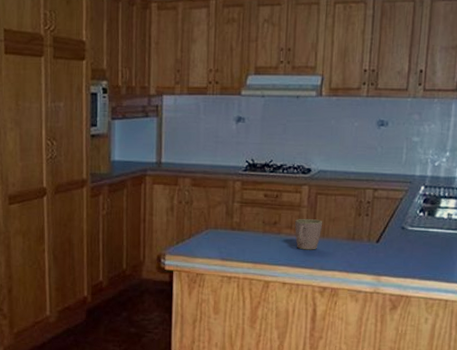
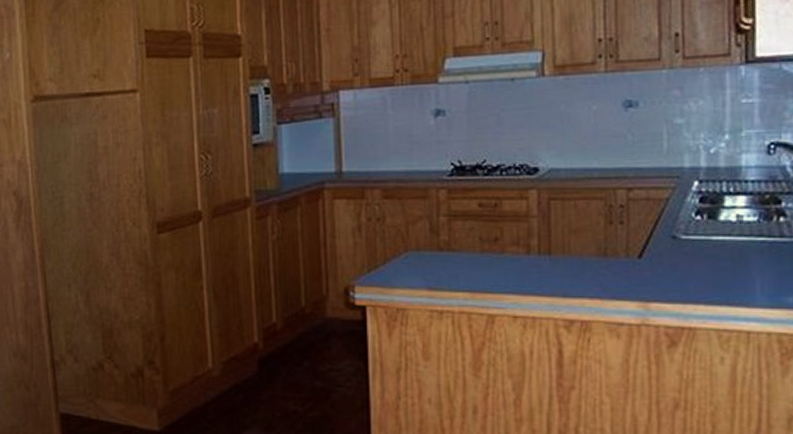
mug: present [295,219,323,250] -> none [523,232,561,272]

